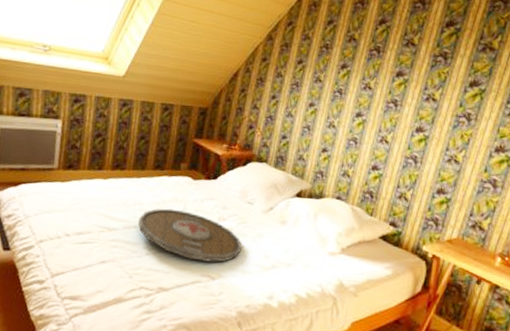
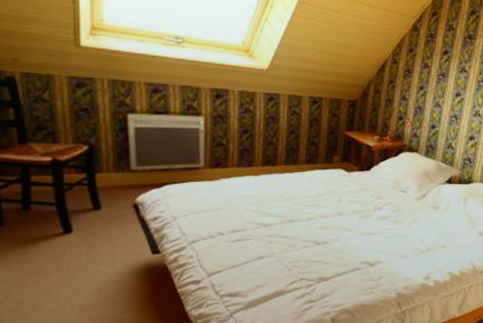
serving tray: present [137,208,243,263] -> none [293,201,398,250]

